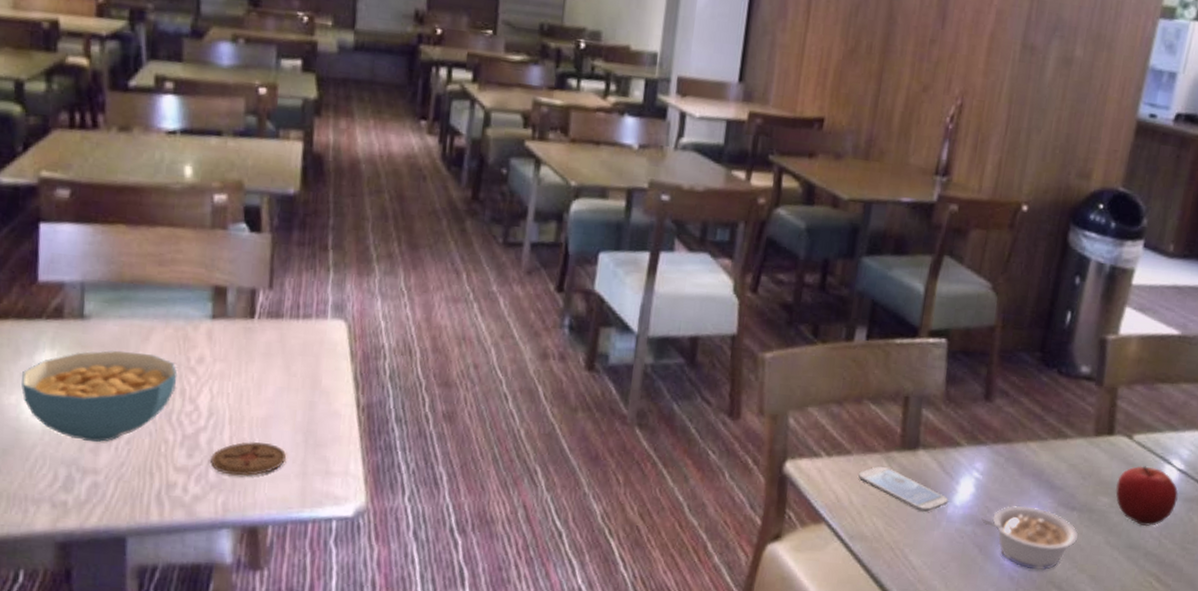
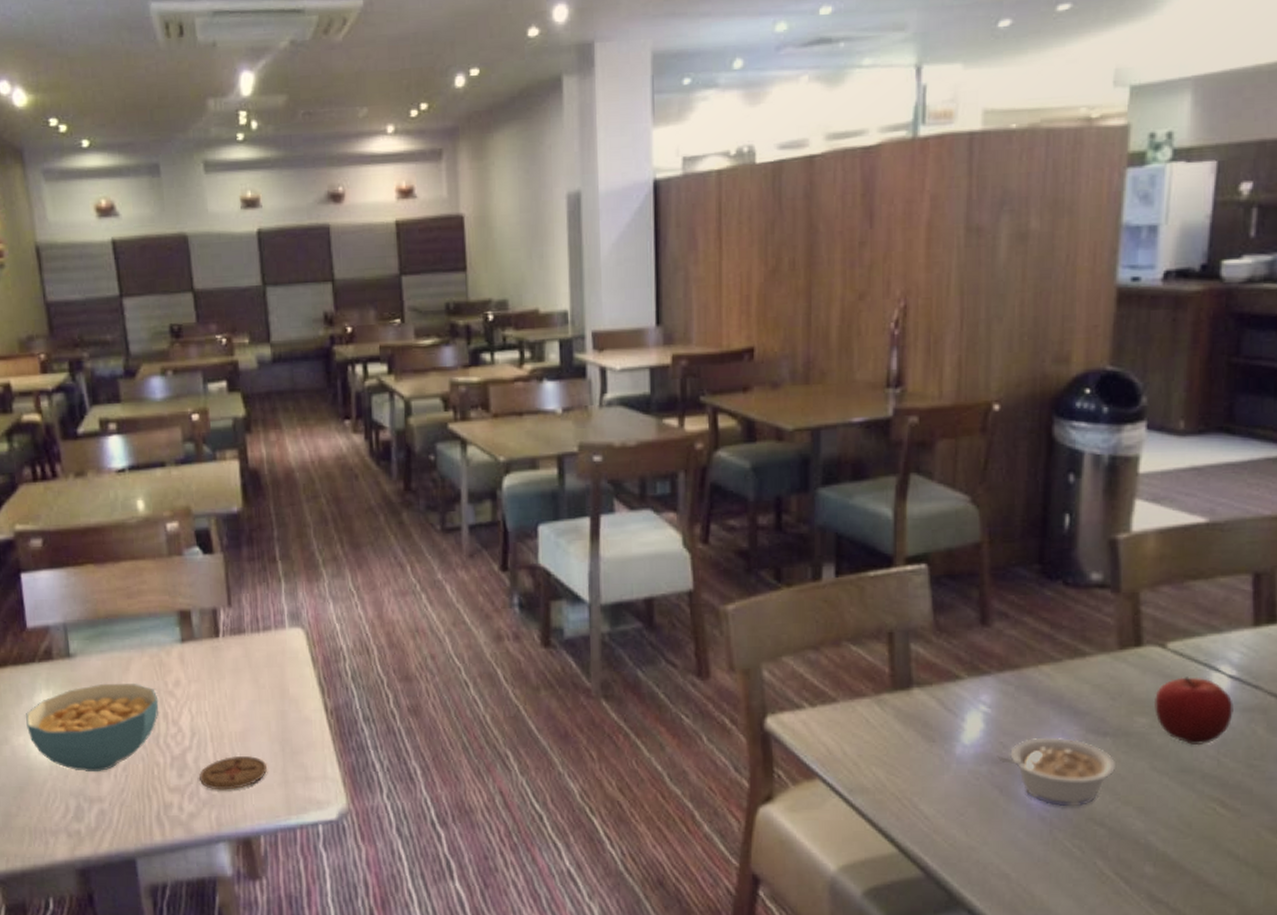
smartphone: present [857,466,949,512] -> none [847,710,956,755]

